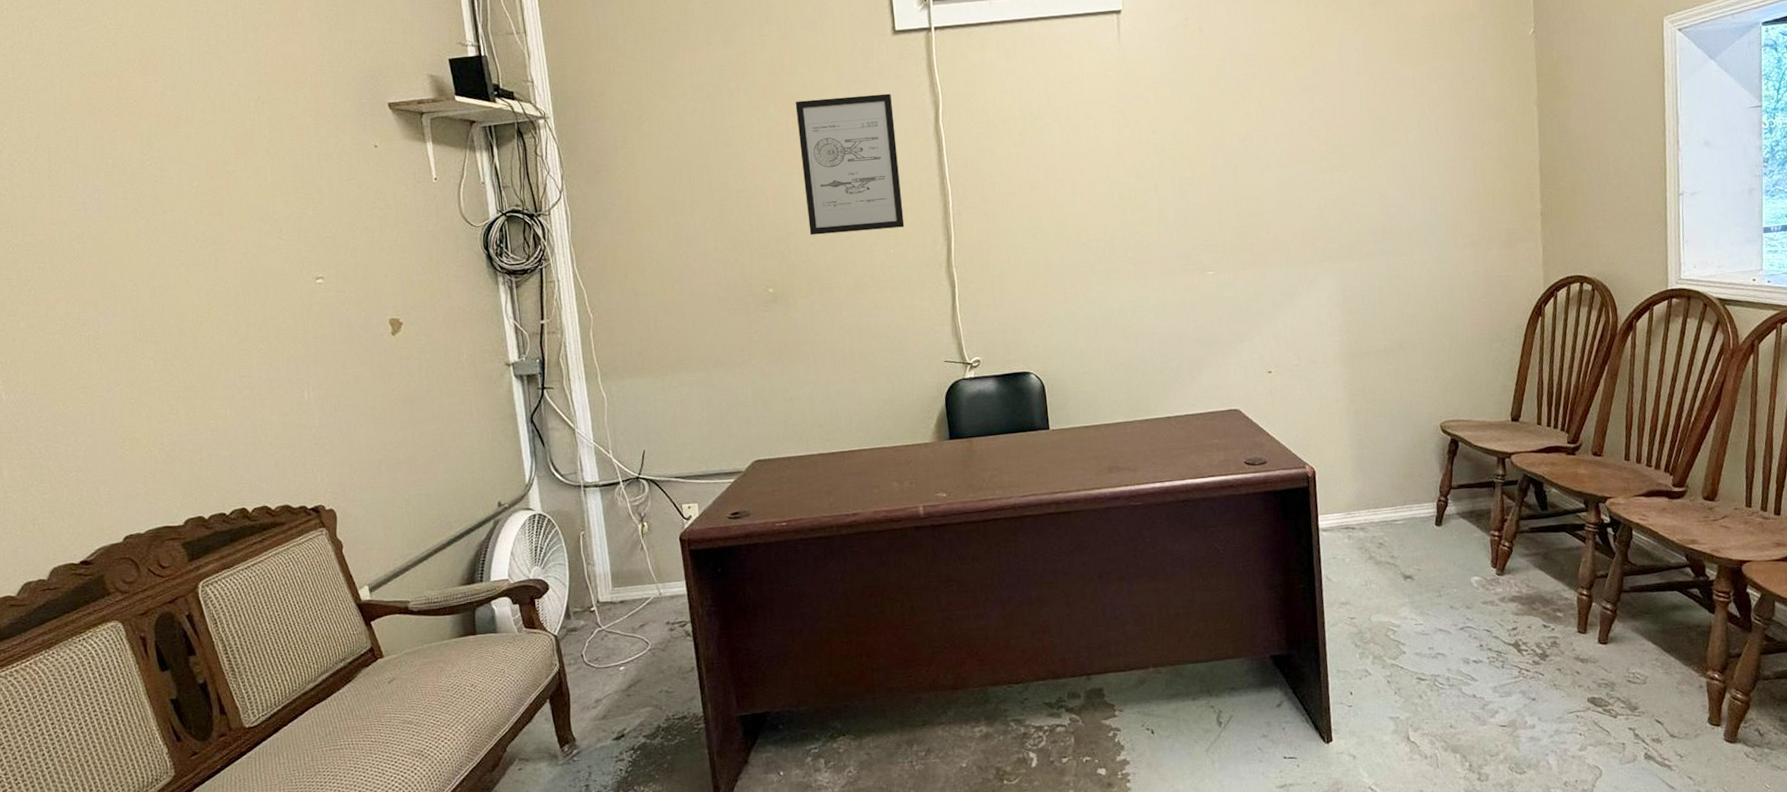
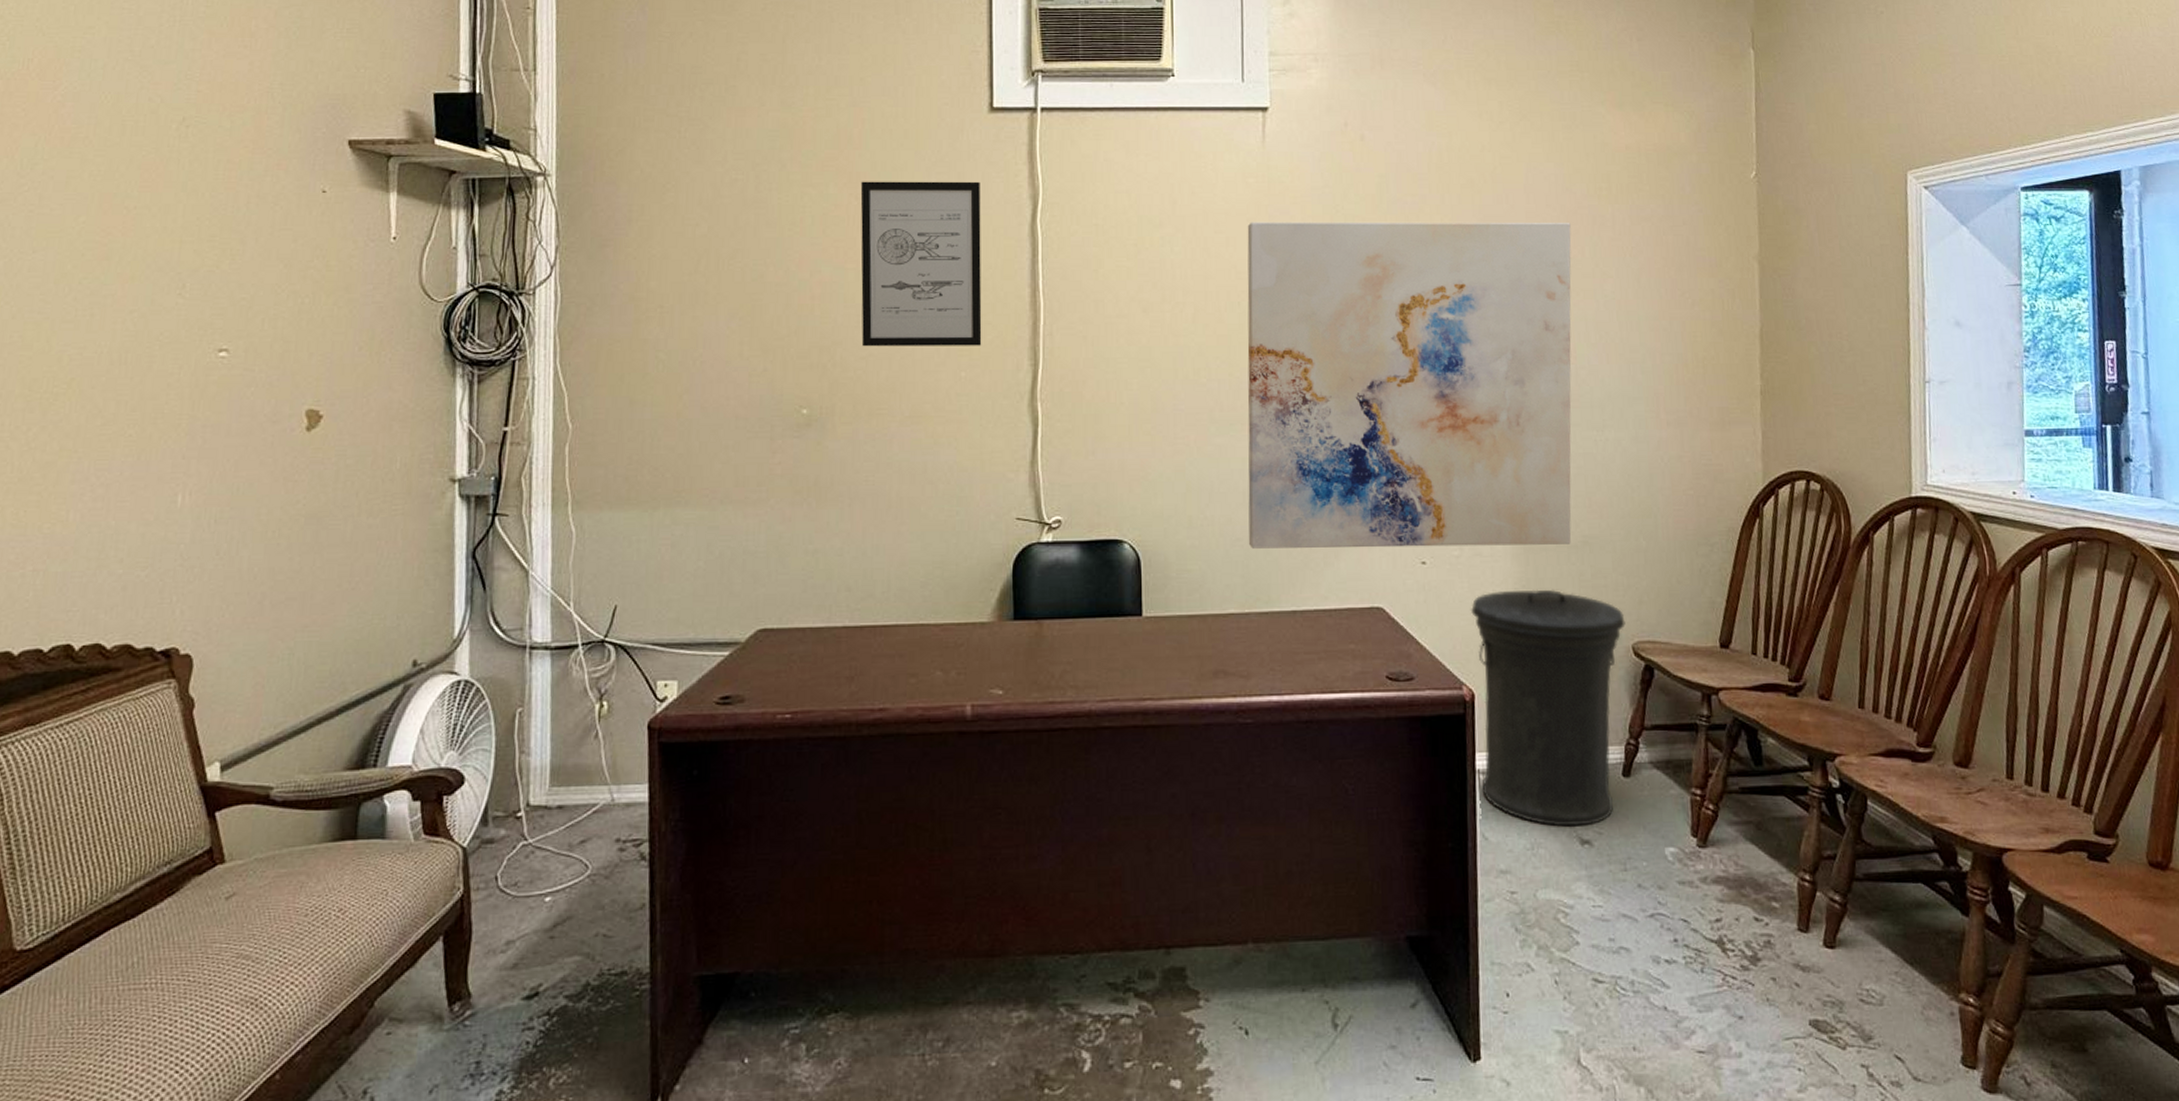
wall art: none [1110,86,1388,371] -> present [1247,222,1572,549]
trash can: none [1308,385,1435,567] -> present [1470,589,1626,827]

